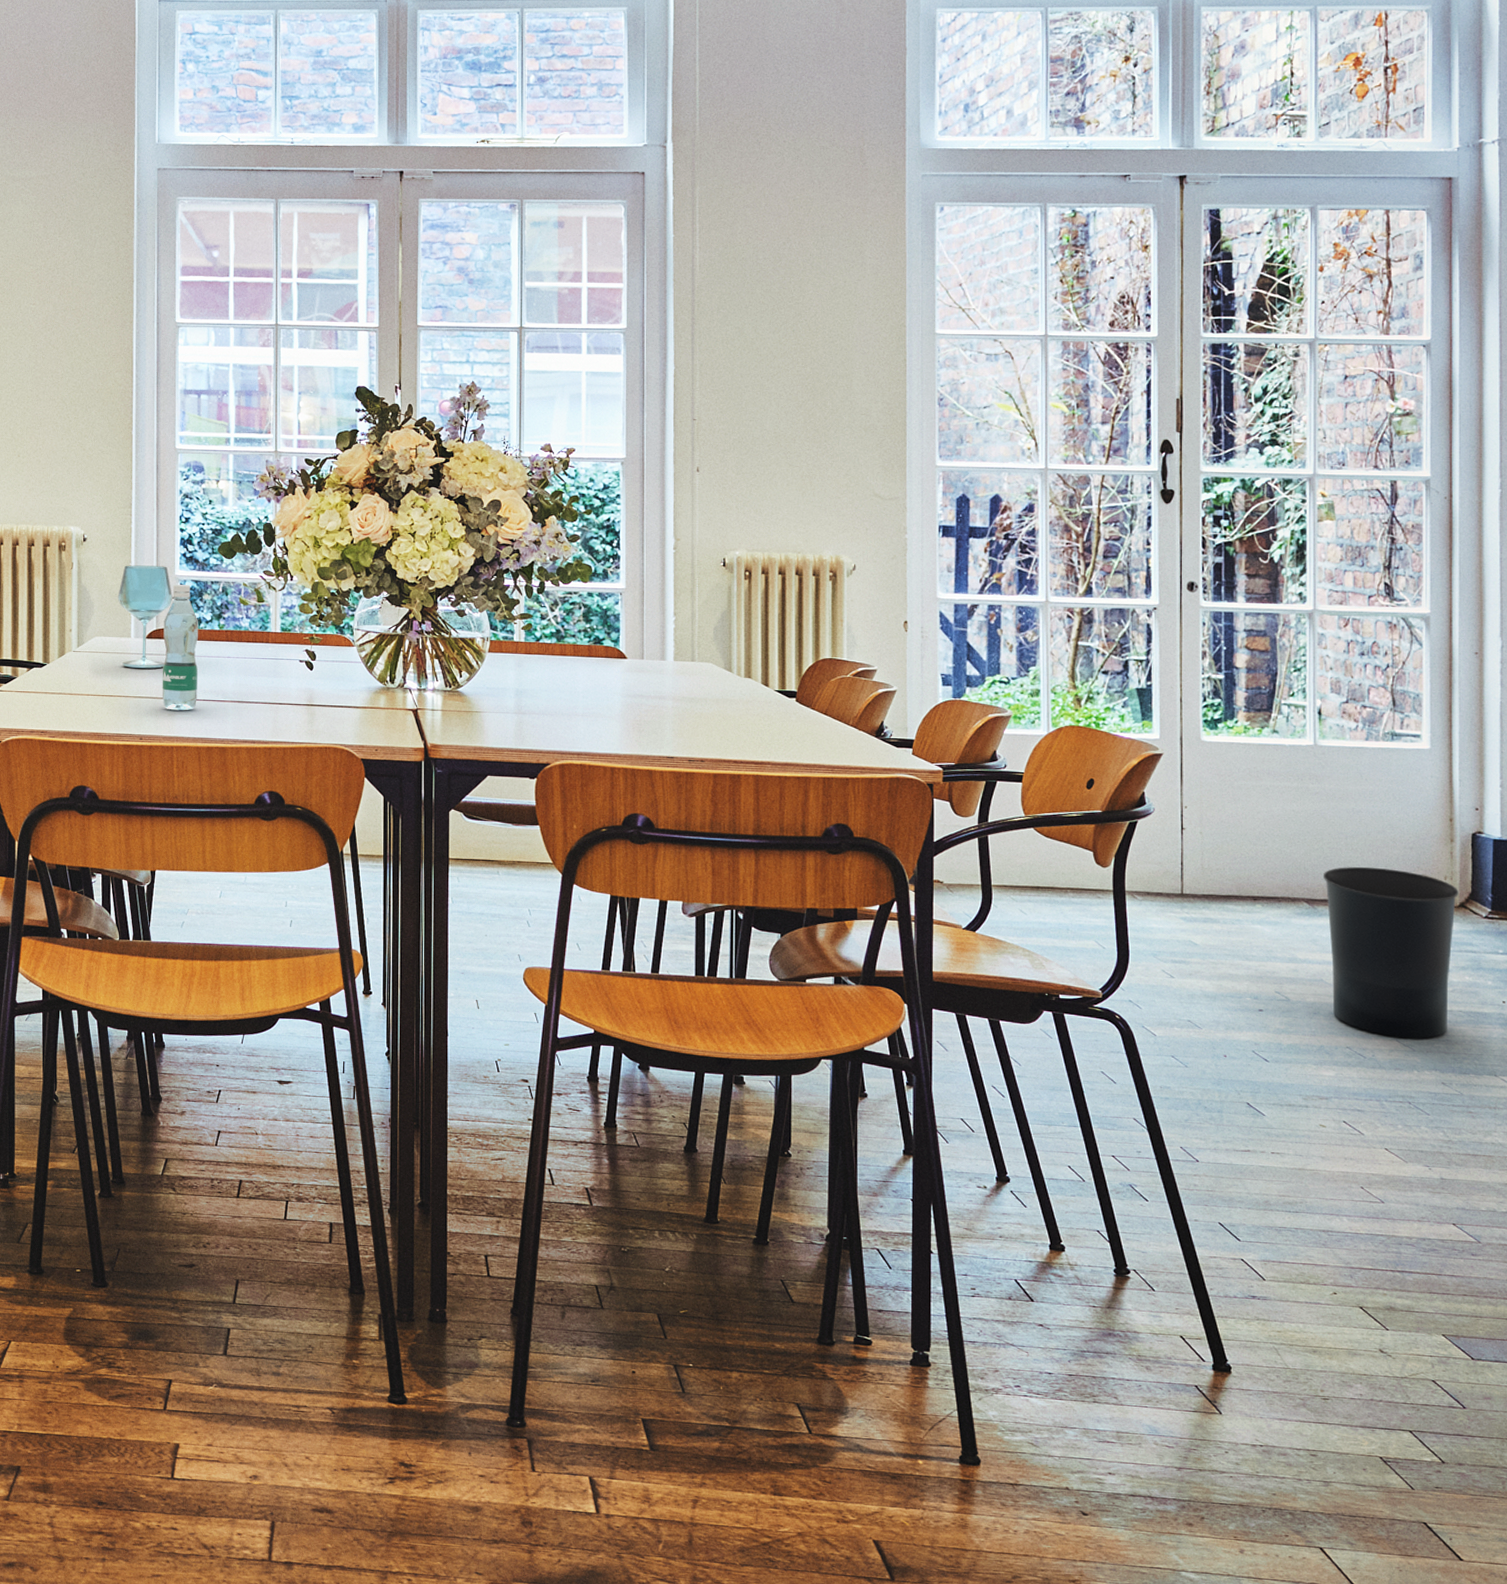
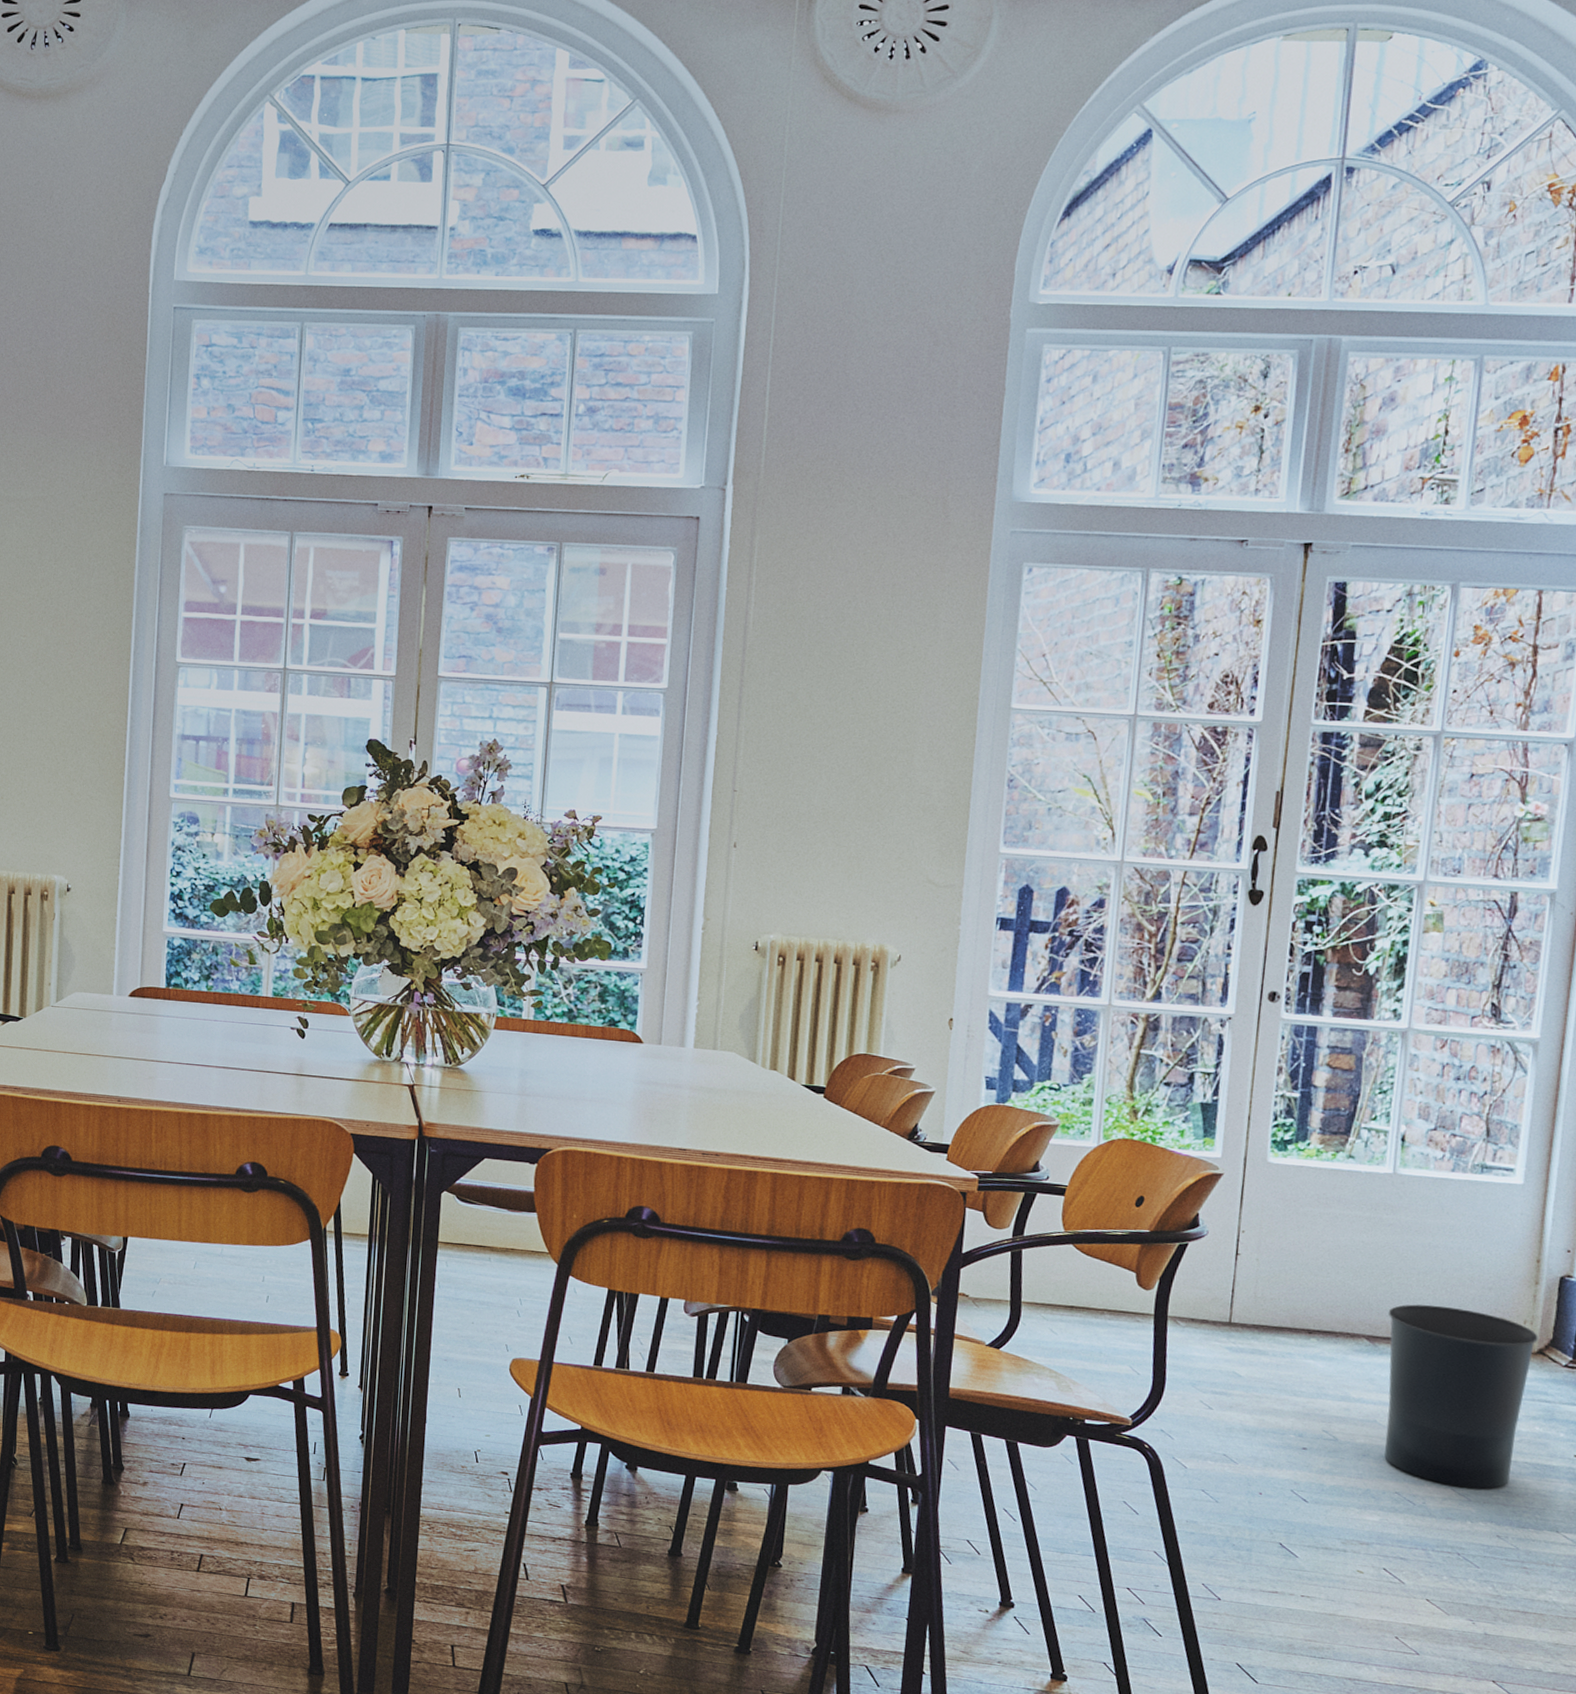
wine glass: present [118,565,173,669] -> none [101,918,159,1029]
bottle: present [162,584,198,711] -> none [143,941,185,1074]

